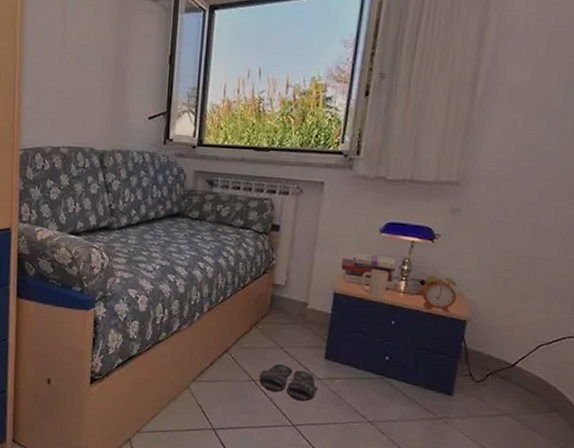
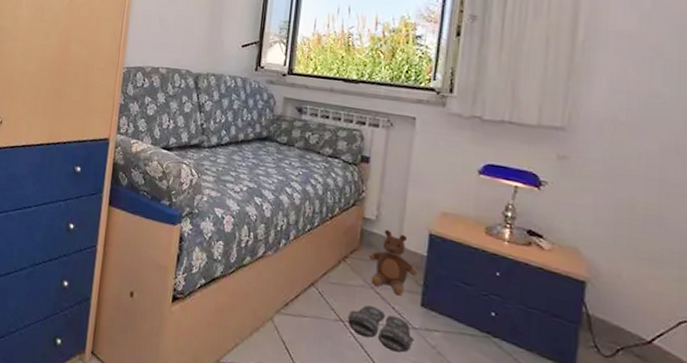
teddy bear: none [278,293,323,352] -> present [368,229,418,296]
books: present [341,252,396,290] -> none [437,193,498,237]
mug: present [360,268,389,300] -> none [459,212,491,247]
alarm clock: present [421,270,457,313] -> none [529,220,572,271]

